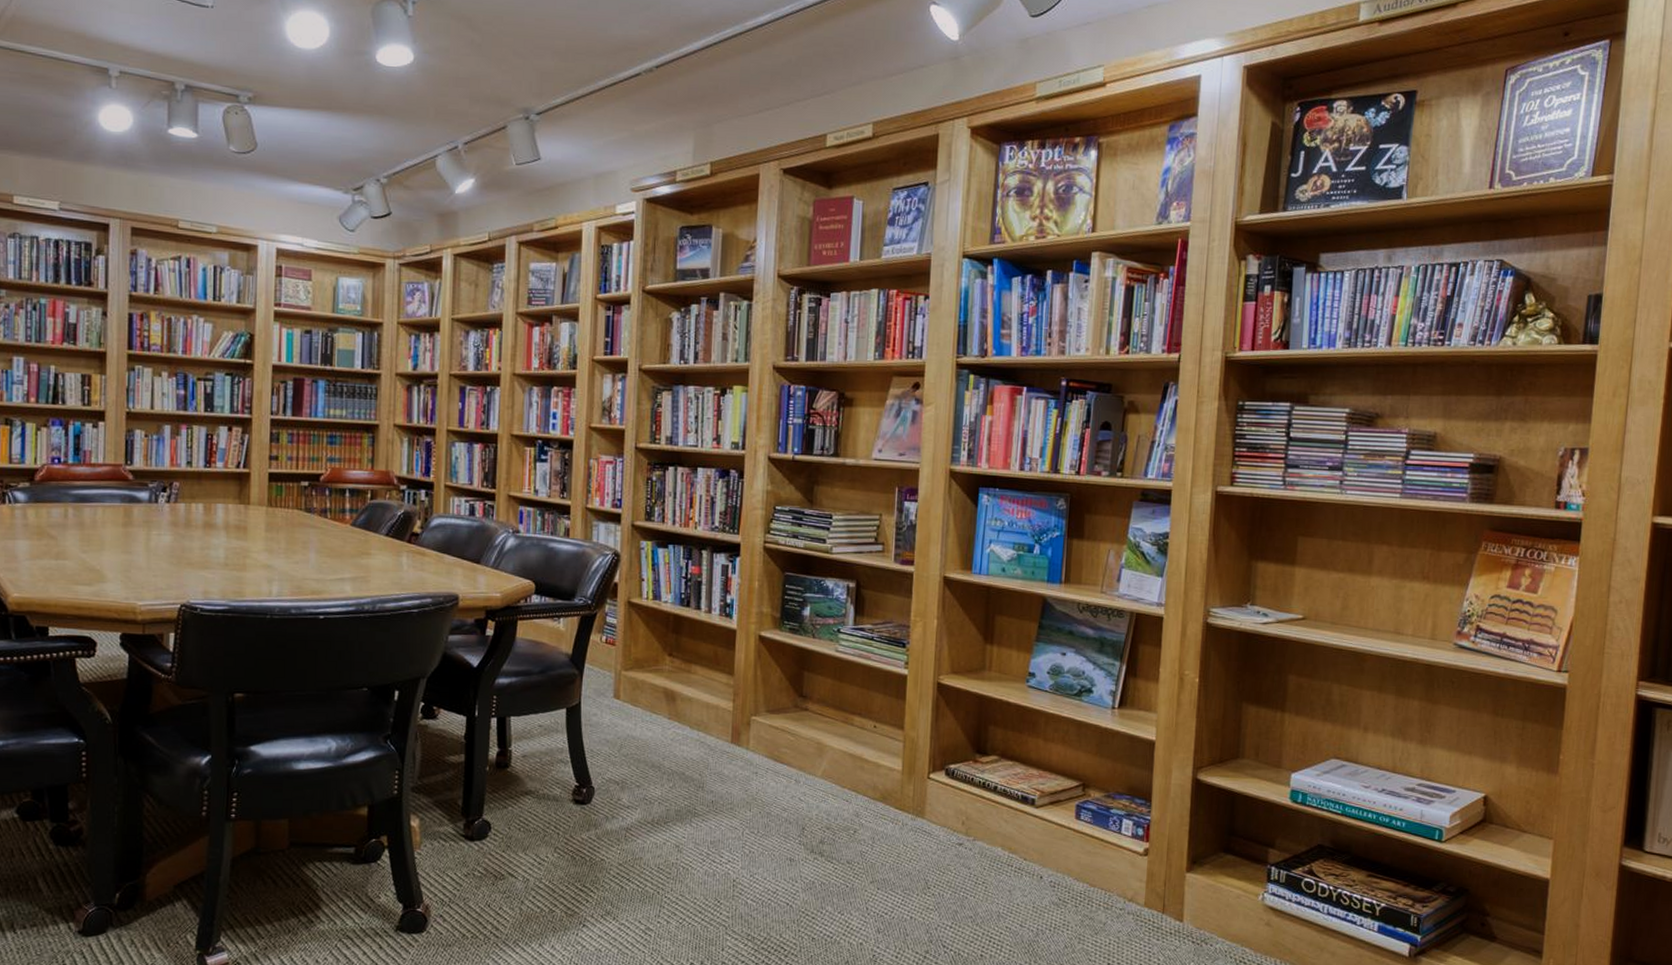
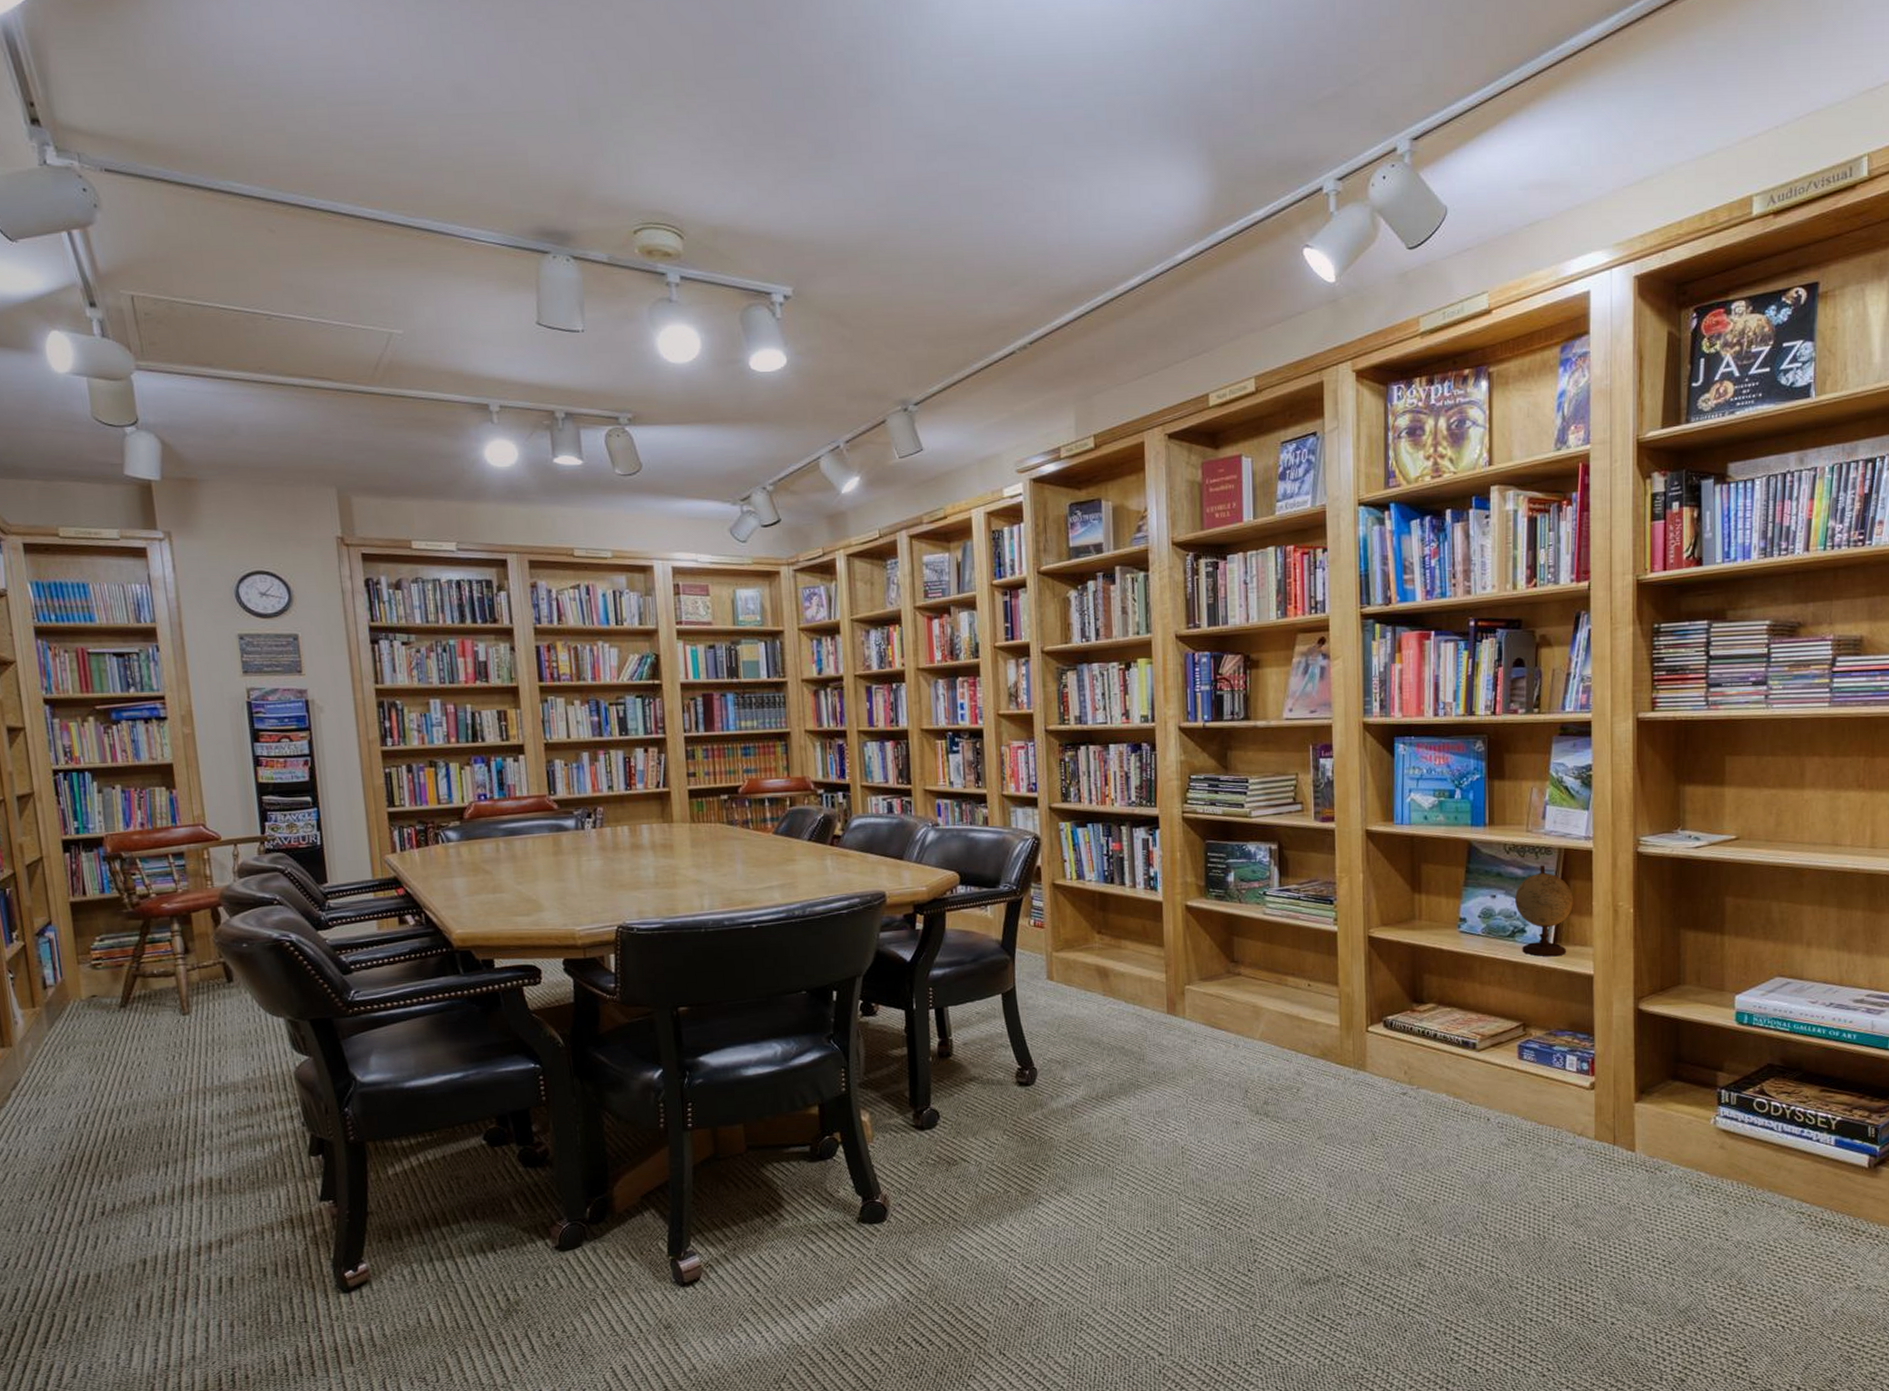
globe: none [1084,627,1141,719] -> present [1515,865,1573,957]

